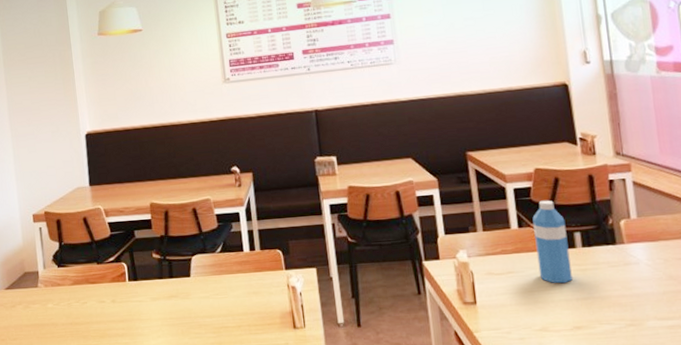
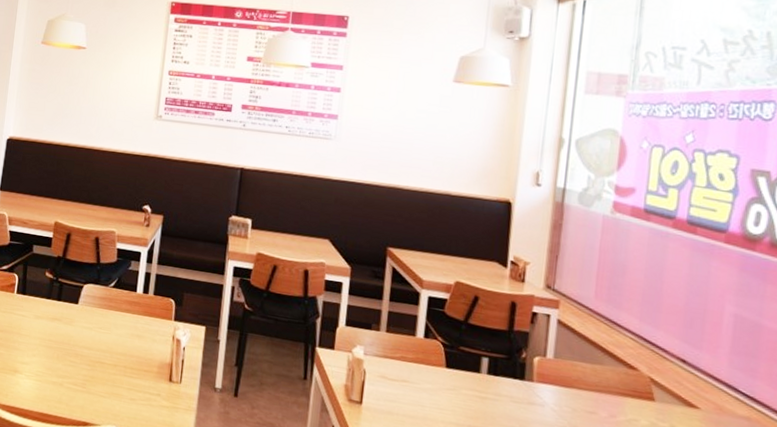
water bottle: present [532,200,573,284] -> none [435,315,476,407]

